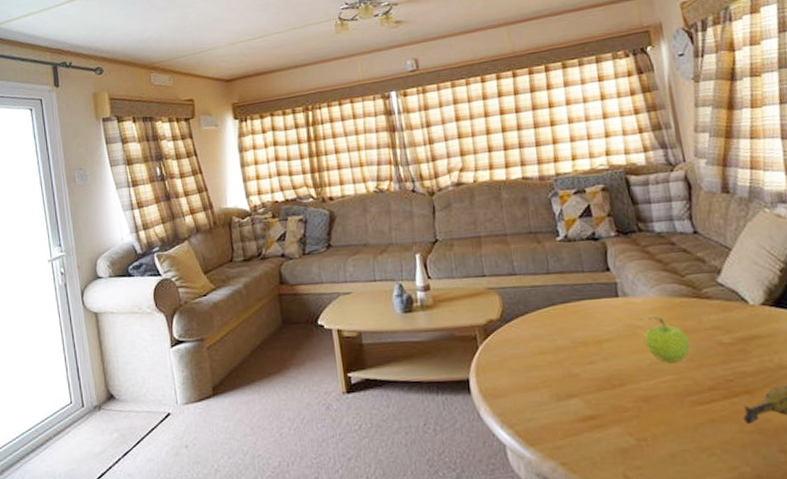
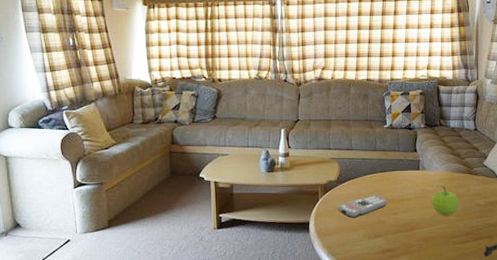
remote control: none [506,336,579,371] -> present [338,195,388,218]

